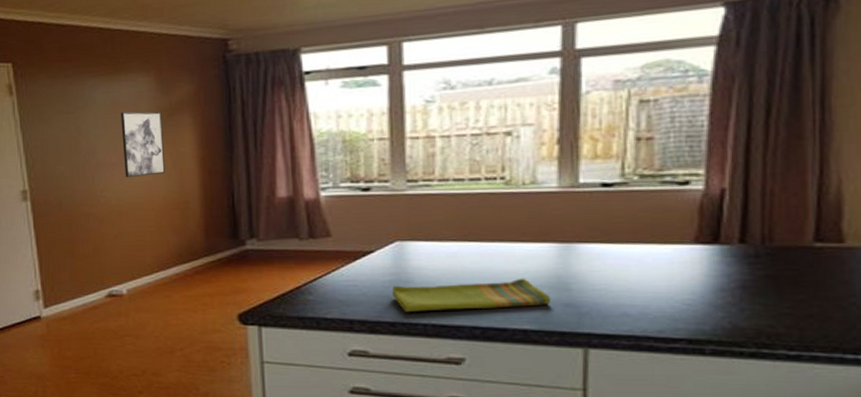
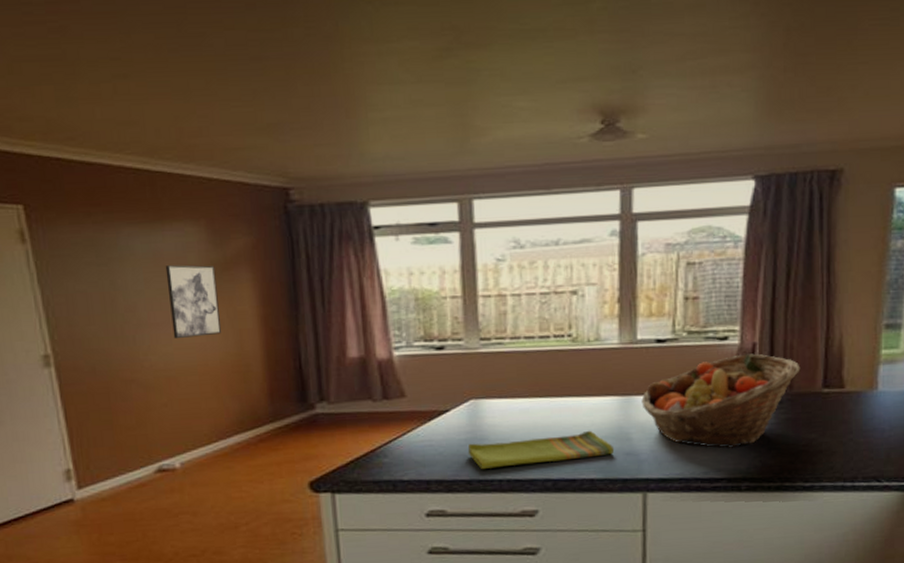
fruit basket: none [583,200,784,306] -> present [641,353,801,448]

